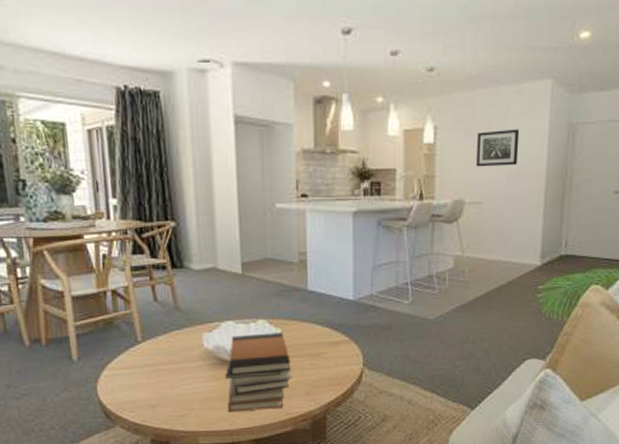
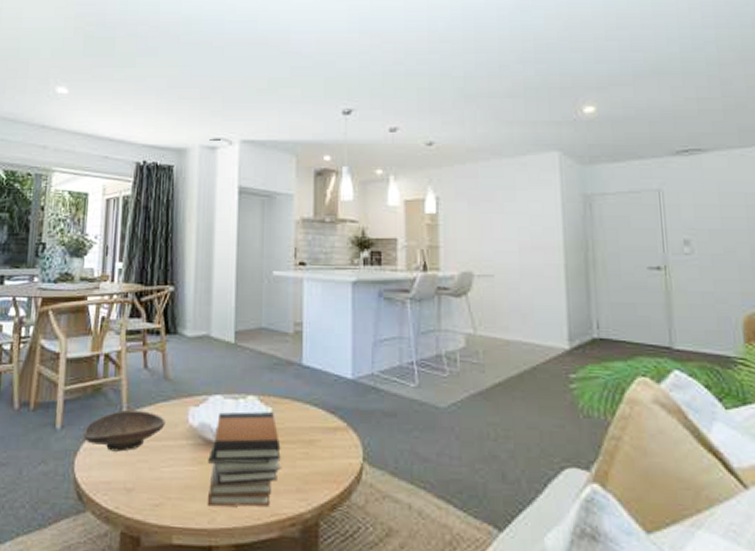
decorative bowl: none [101,339,182,376] -> present [83,410,166,452]
wall art: present [476,129,520,167] -> none [483,200,530,238]

